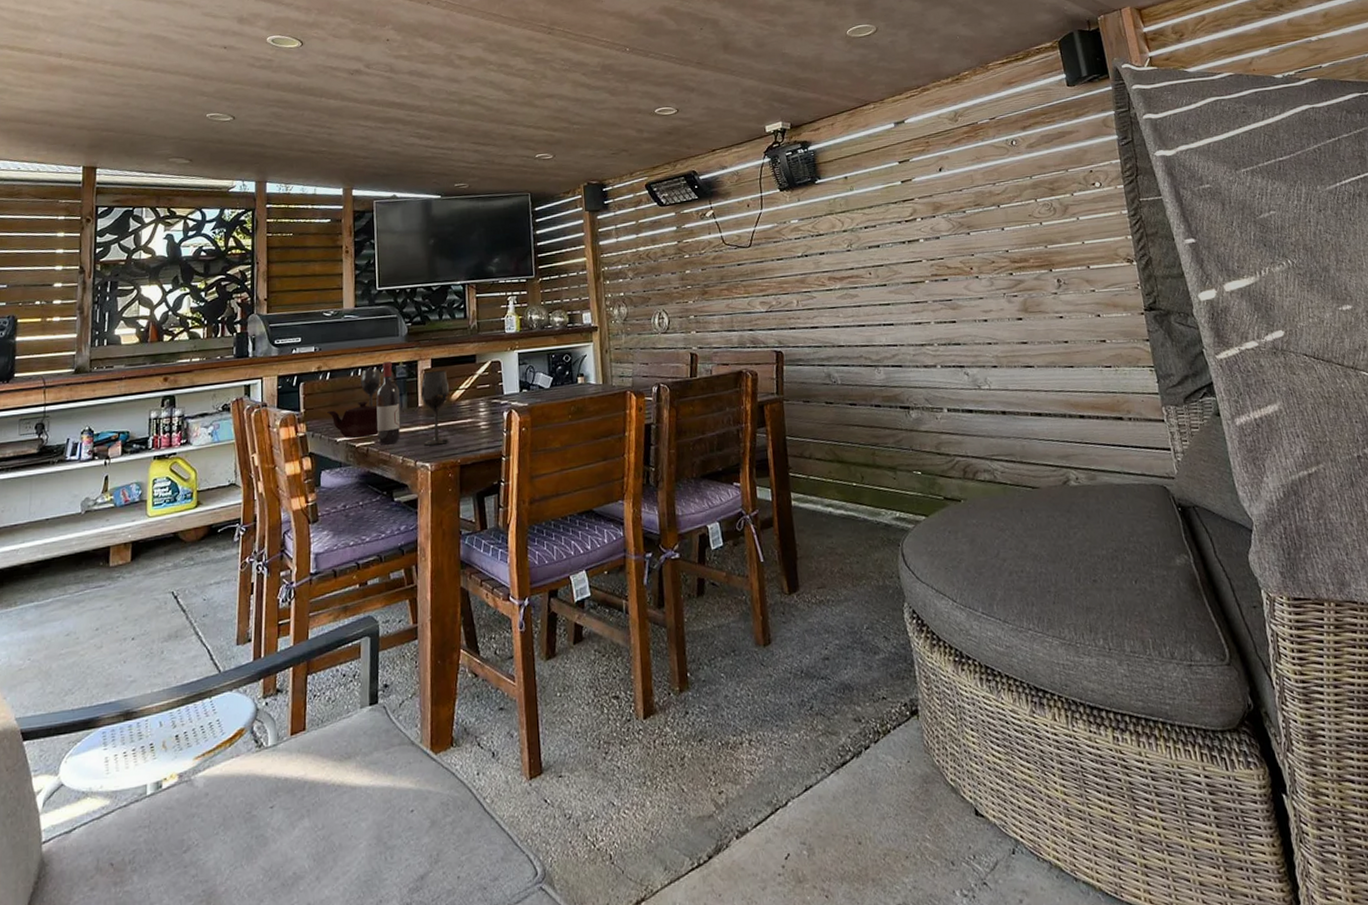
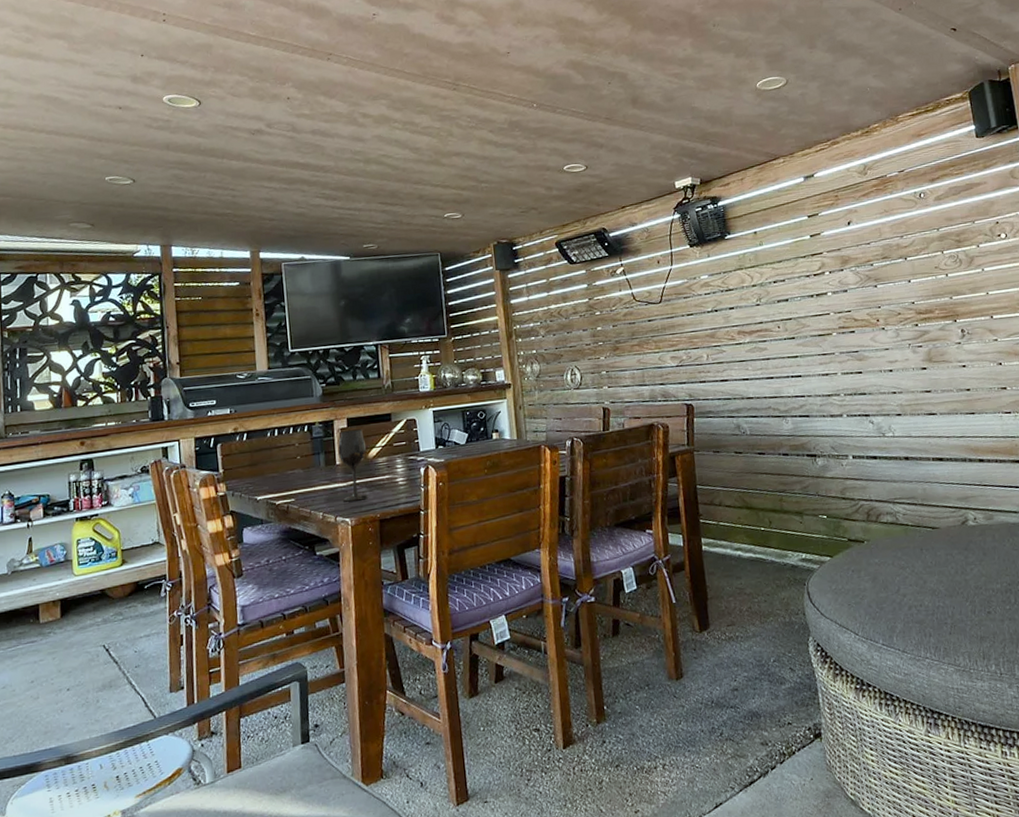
teapot: present [327,400,379,439] -> none [246,460,298,497]
wine glass: present [359,368,382,407] -> none [276,428,298,466]
wine bottle: present [376,361,401,445] -> none [293,421,320,502]

